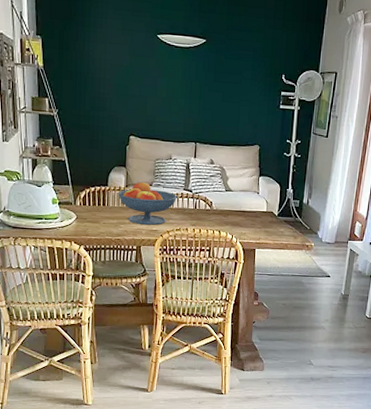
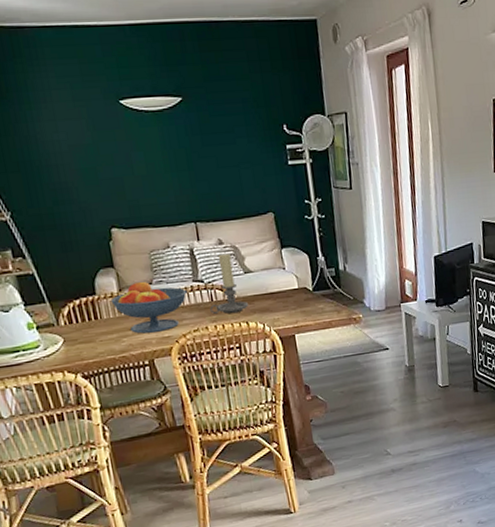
candle holder: none [192,172,223,222] -> present [210,253,248,315]

